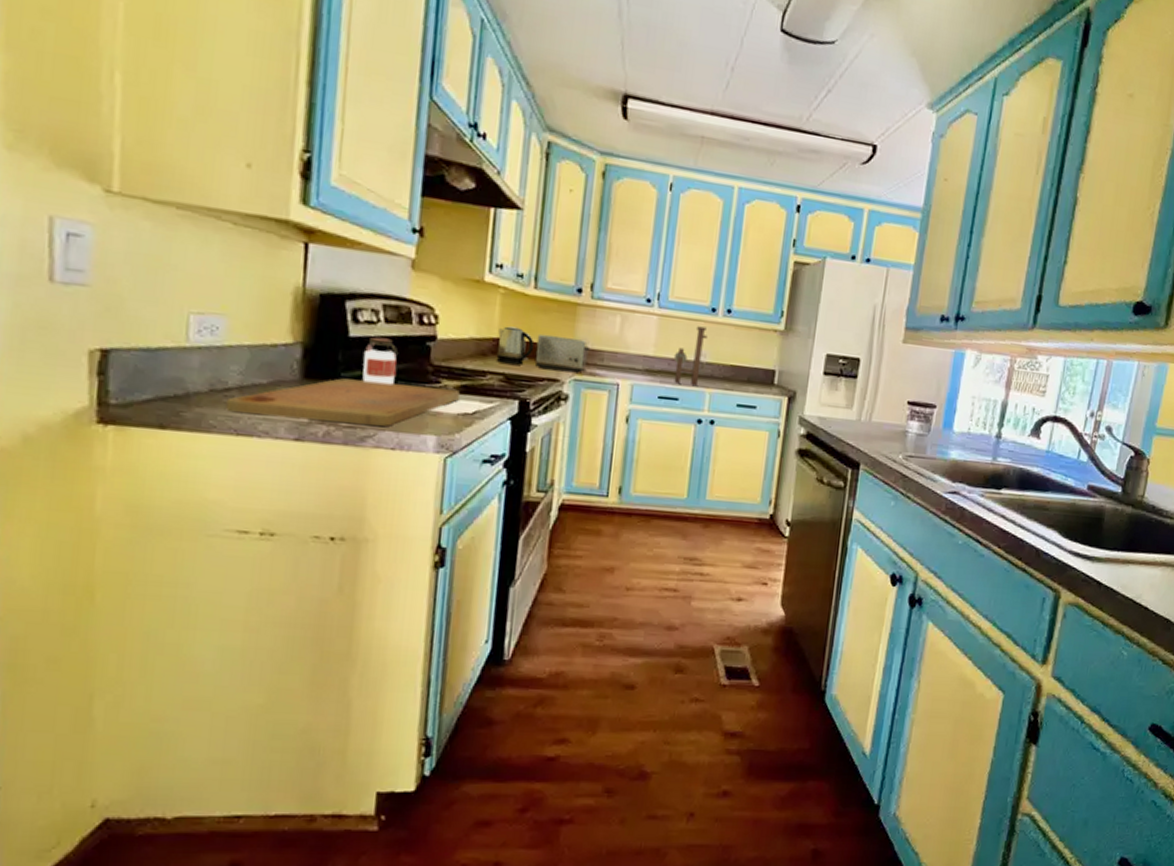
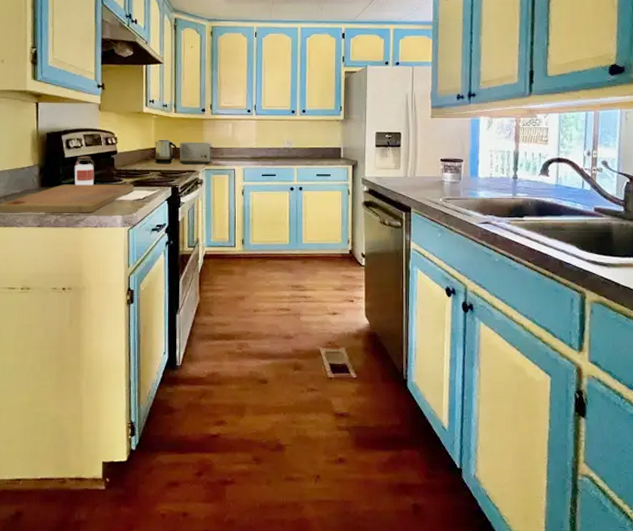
paper towel holder: present [673,326,707,385] -> none [269,124,291,164]

